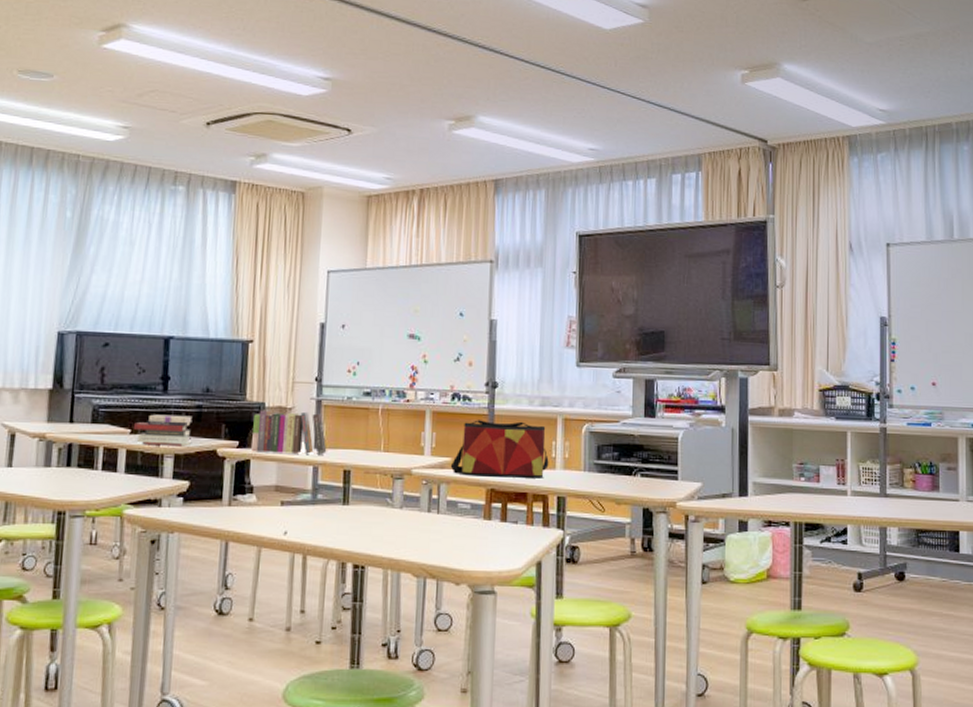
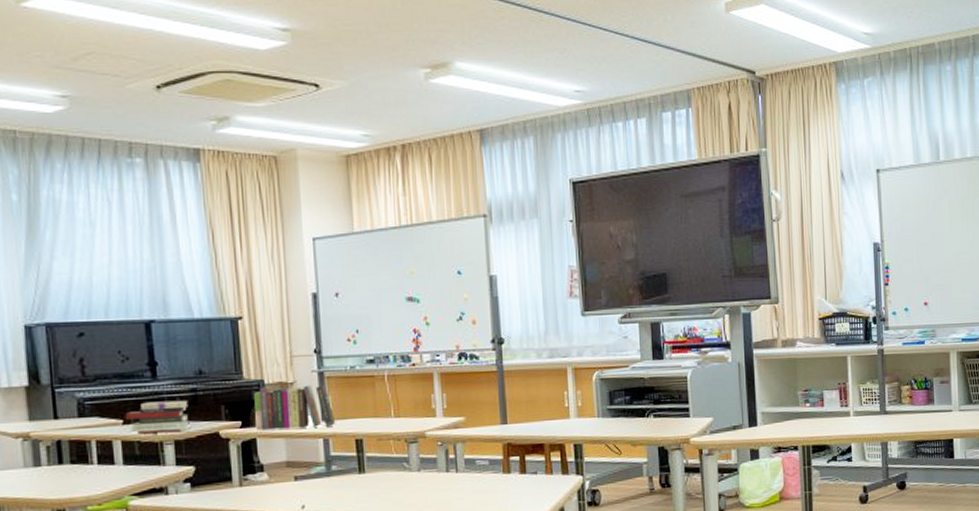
bag: present [450,420,549,478] -> none [464,375,563,433]

